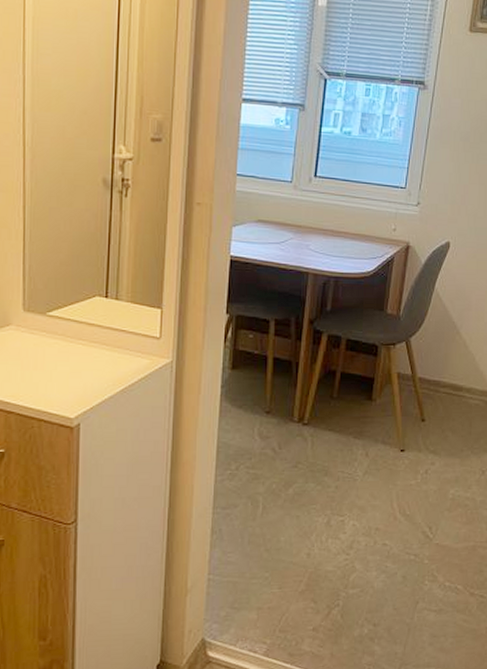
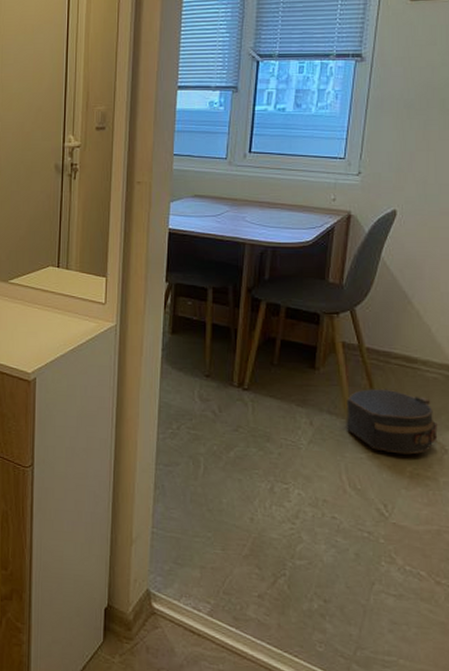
hat box: none [398,416,477,478] -> present [346,388,438,455]

